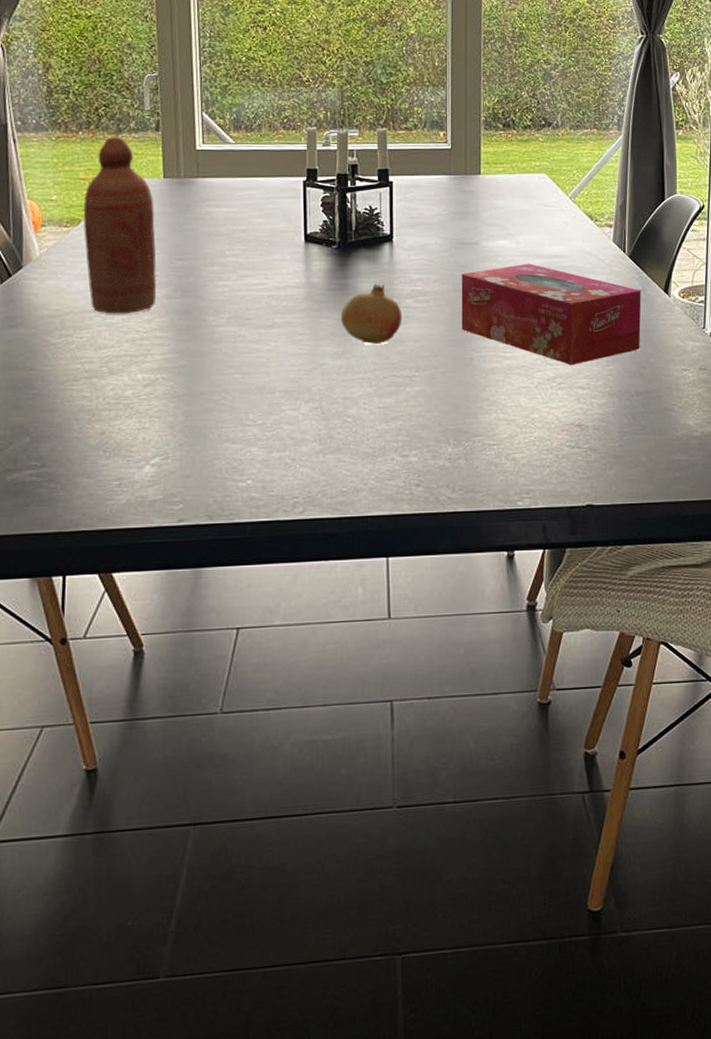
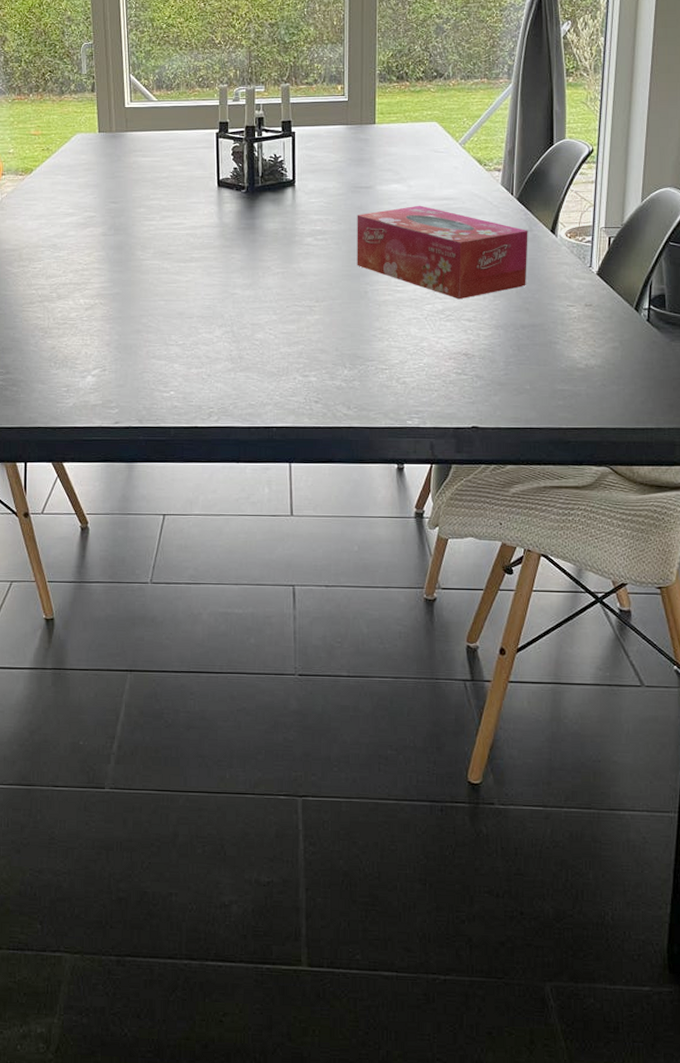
bottle: present [83,137,157,314] -> none [34,98,95,249]
fruit: present [341,283,403,344] -> none [250,223,304,277]

